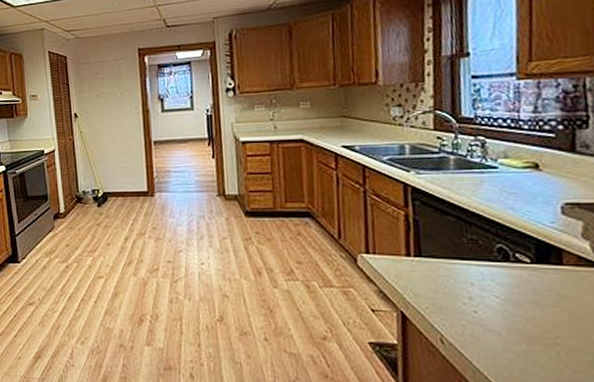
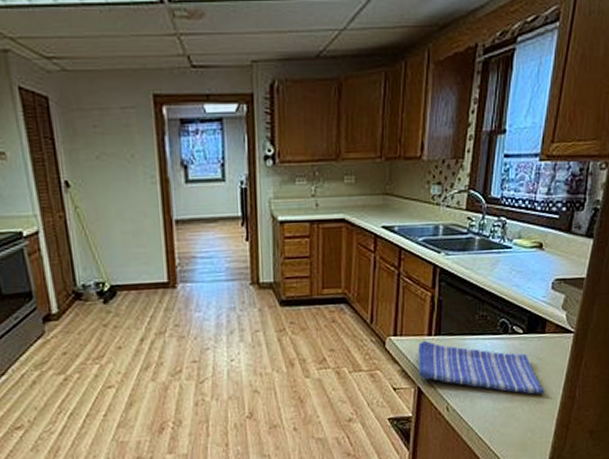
dish towel: none [395,260,578,339] -> present [418,340,545,395]

